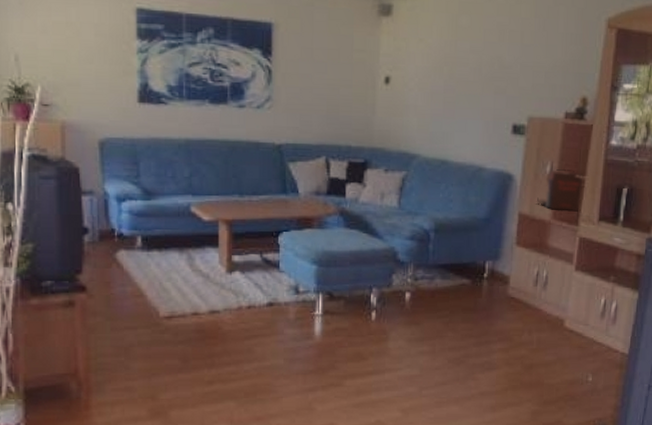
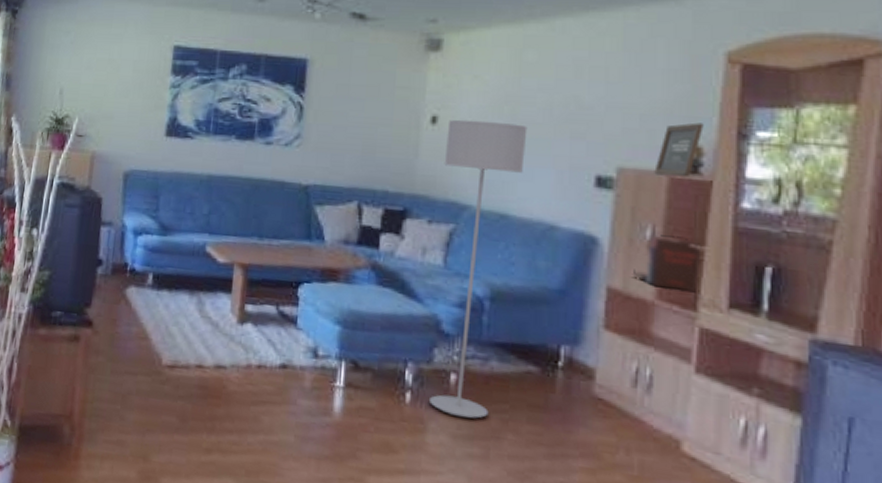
floor lamp: none [389,79,462,326] -> present [428,119,528,419]
picture frame: none [554,78,589,123] -> present [654,122,704,178]

